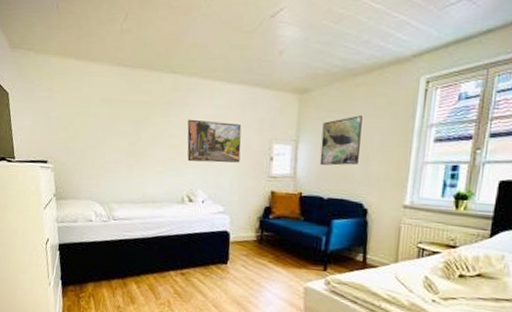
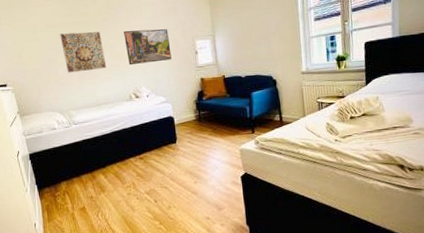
wall art: none [114,112,162,161] -> present [60,32,107,73]
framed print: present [319,115,363,166] -> none [231,9,263,51]

